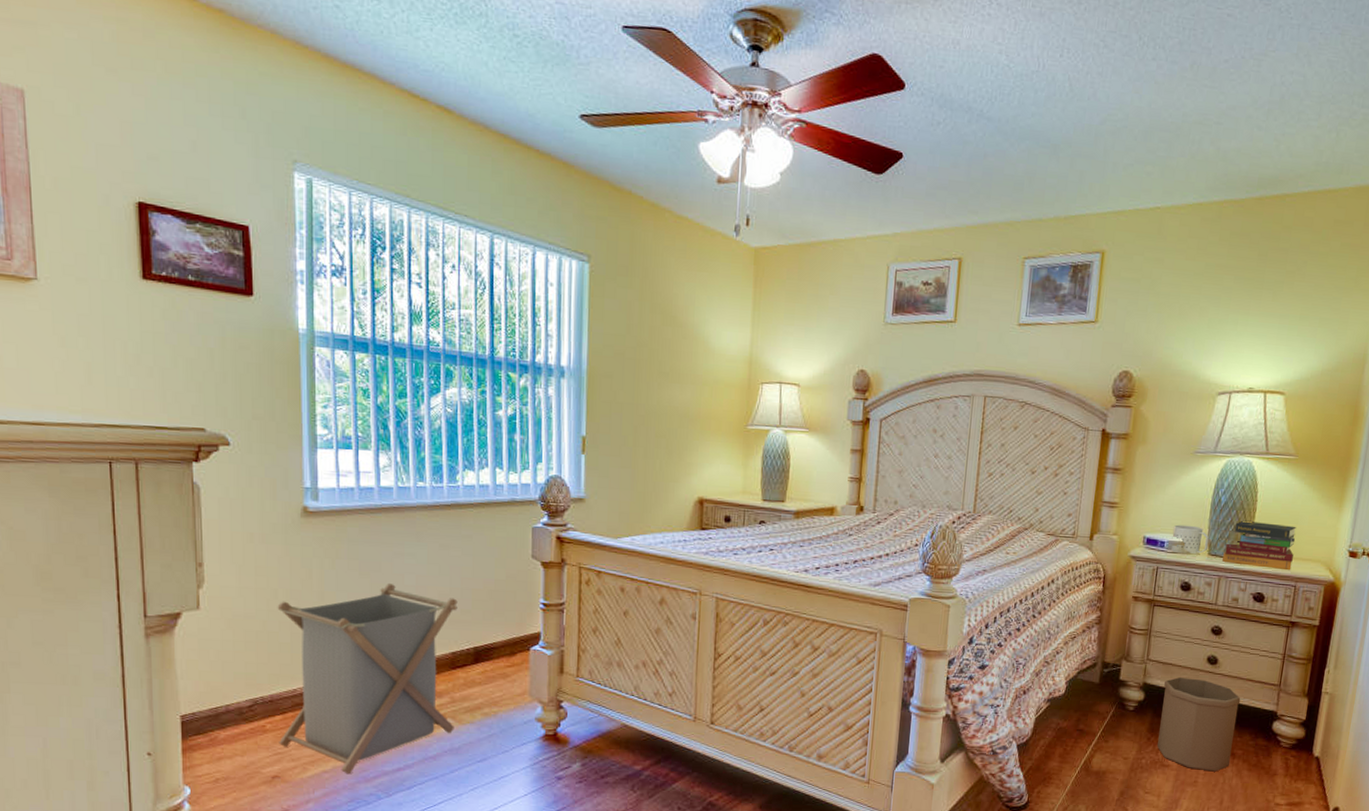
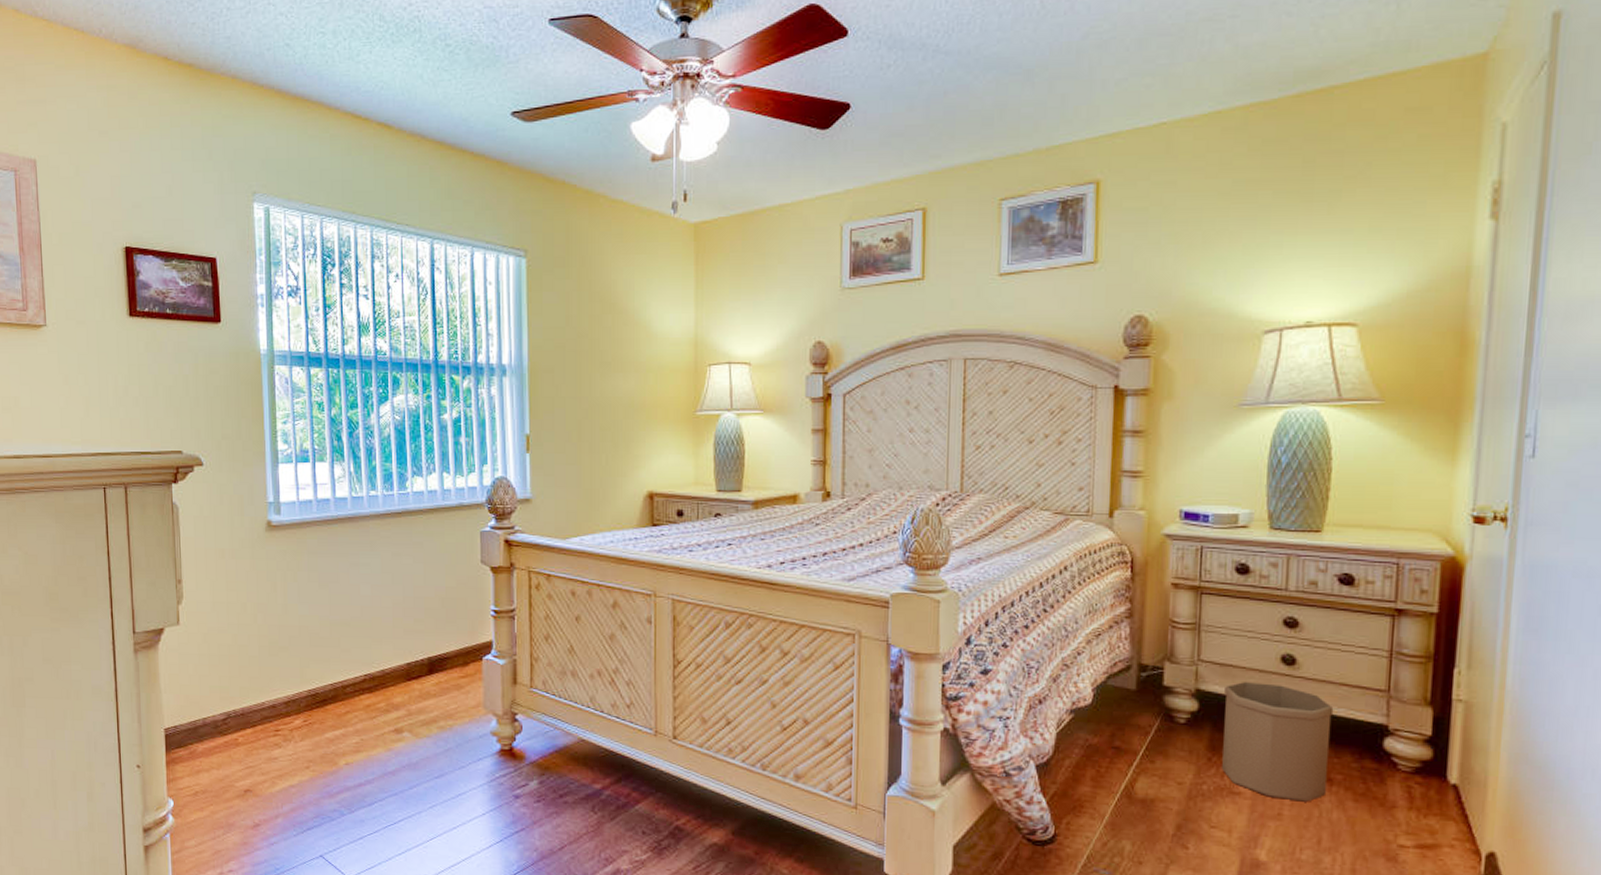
laundry basket: present [277,582,458,773] -> none [246,593,412,788]
mug: present [1171,524,1210,556] -> none [1217,493,1270,531]
books: present [1222,520,1296,571] -> none [1290,484,1391,544]

